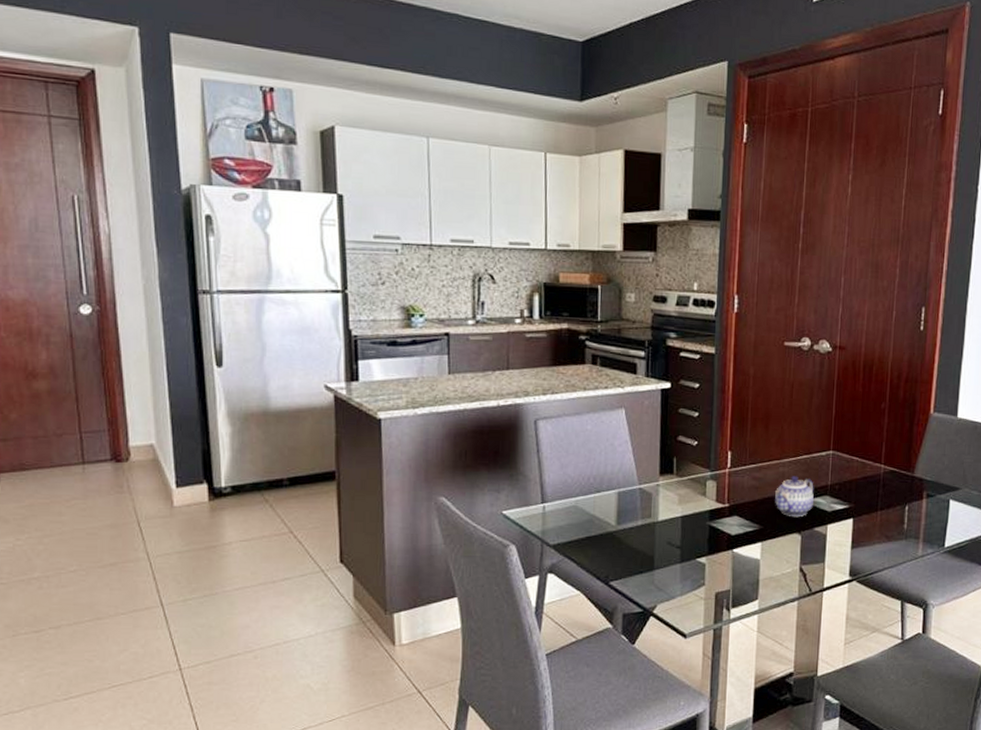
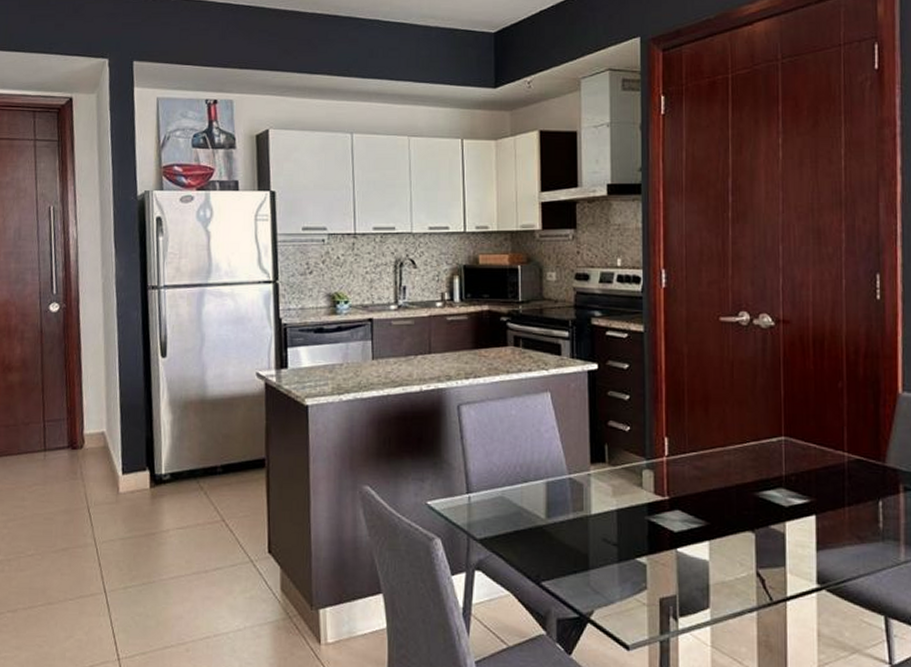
teapot: present [774,476,814,518] -> none [720,465,767,513]

